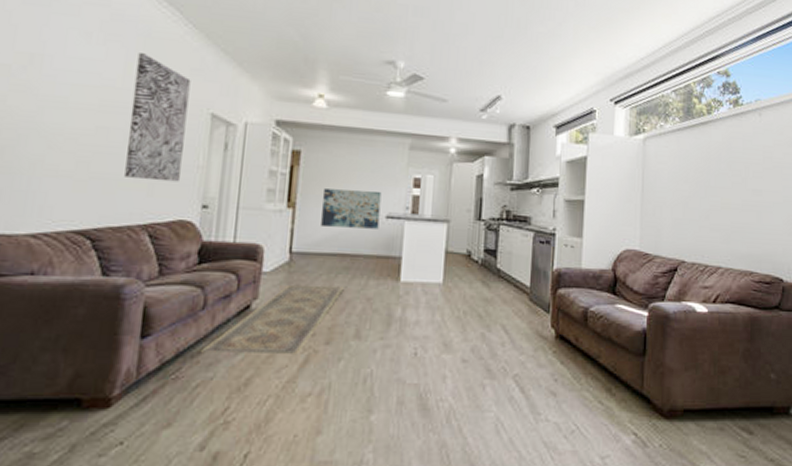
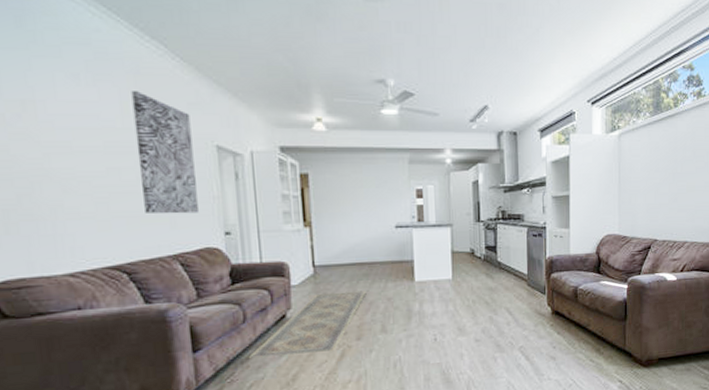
wall art: present [321,189,382,229] -> none [336,205,390,240]

